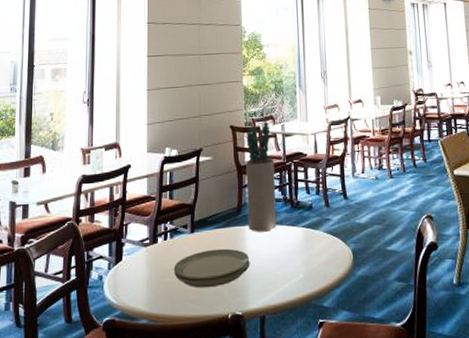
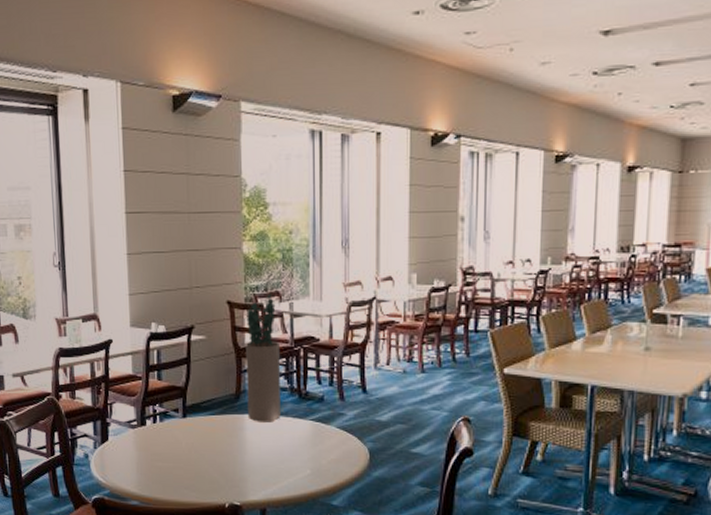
plate: present [173,248,250,288] -> none [164,436,250,476]

